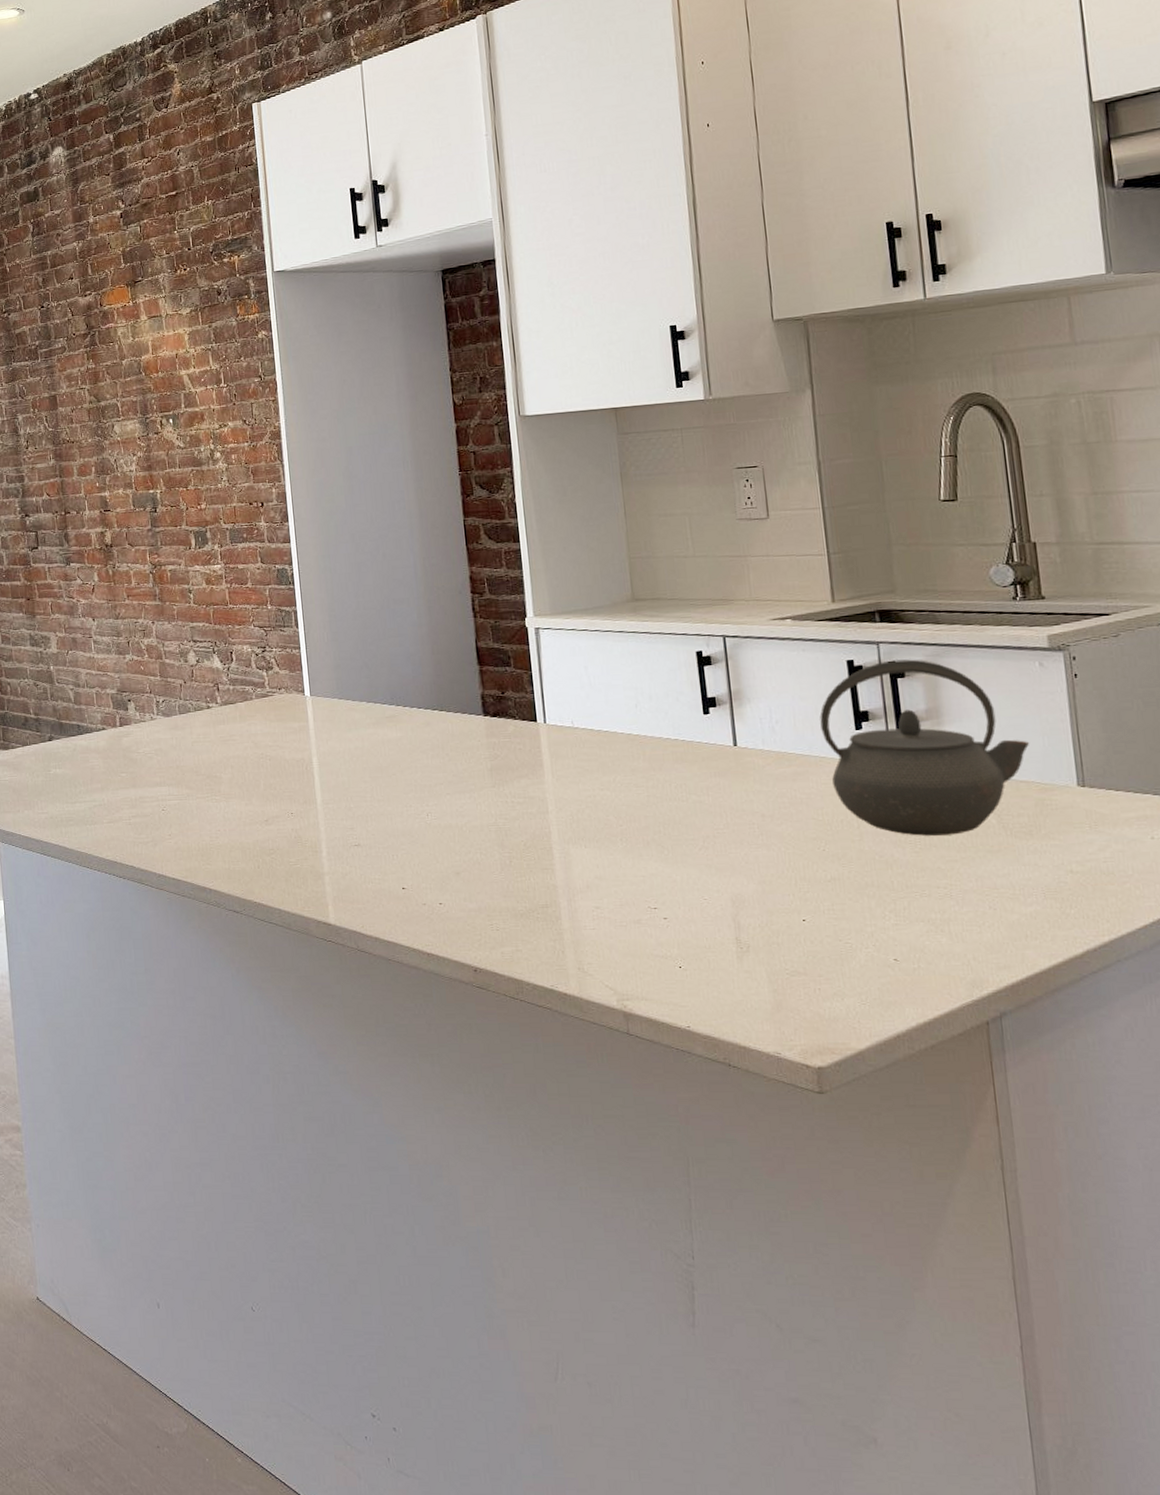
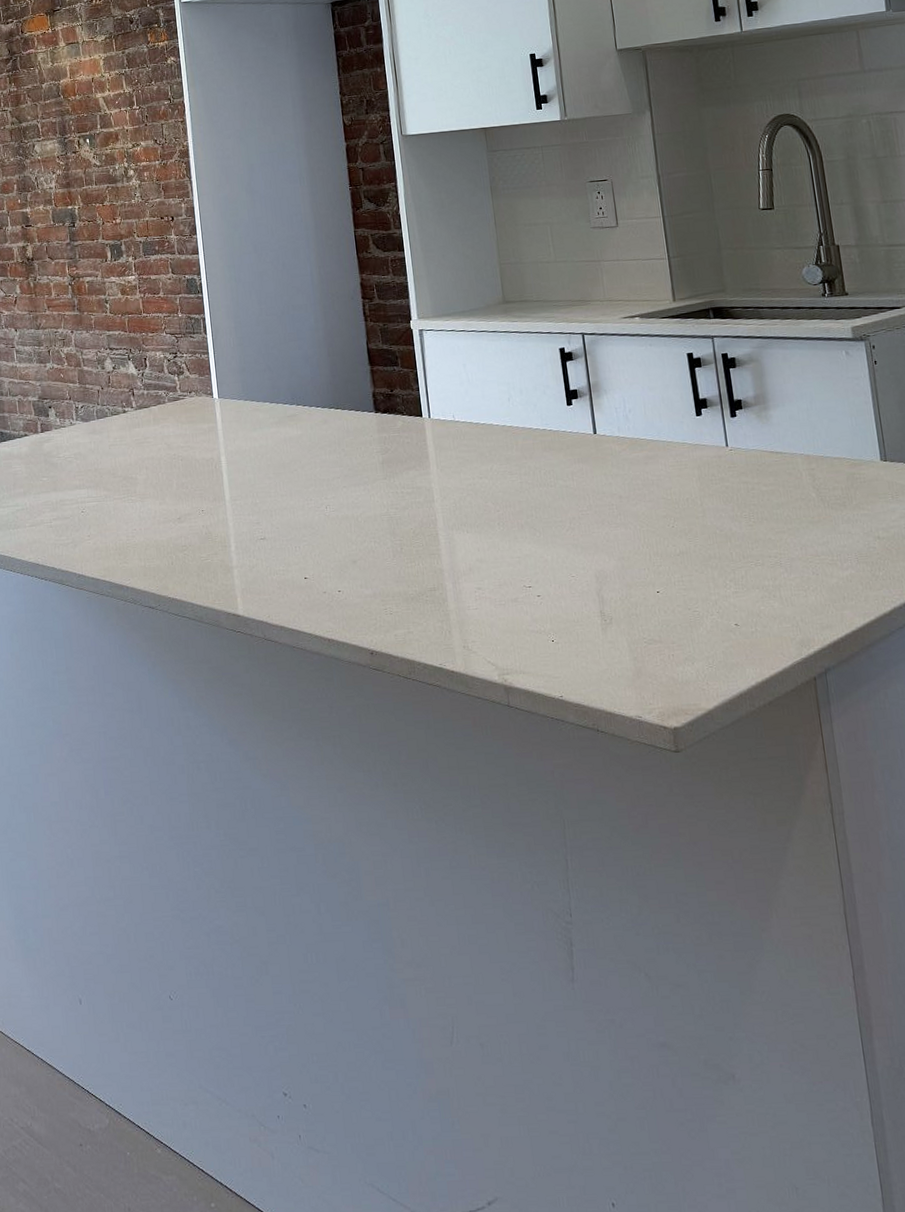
kettle: present [820,659,1030,836] -> none [666,351,841,511]

